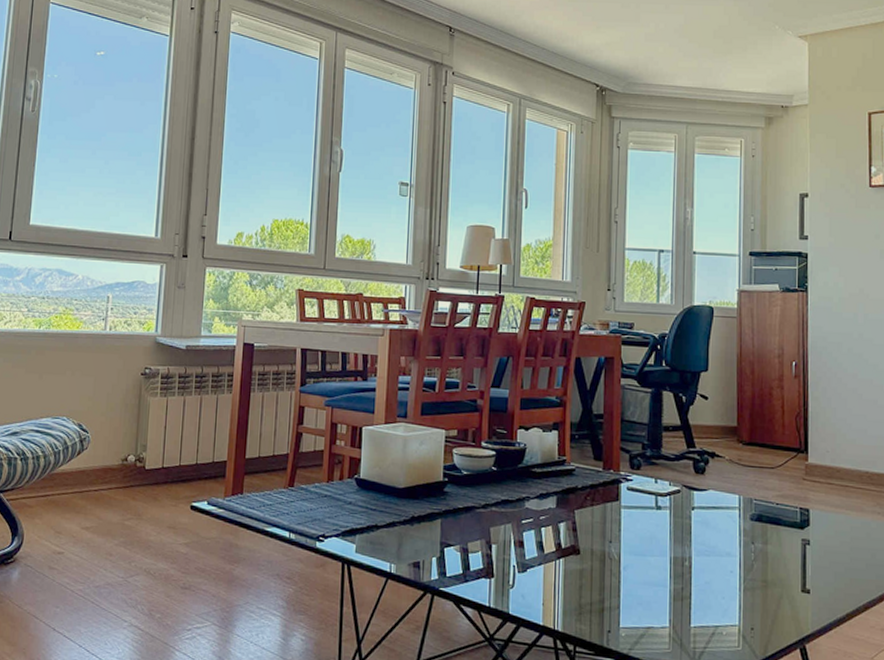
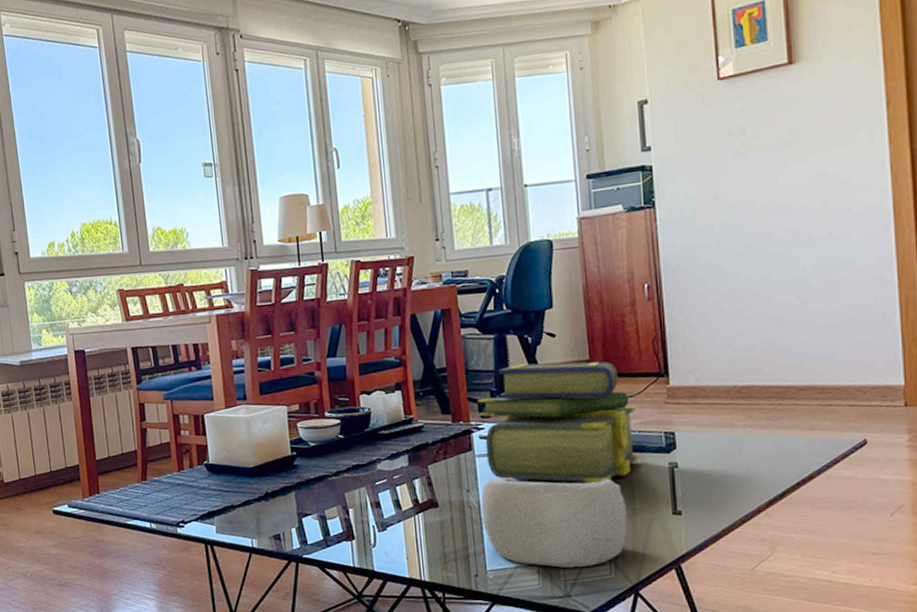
decorative bowl: none [621,532,759,636] -> present [481,477,628,568]
stack of books: none [629,421,776,551] -> present [478,361,639,484]

